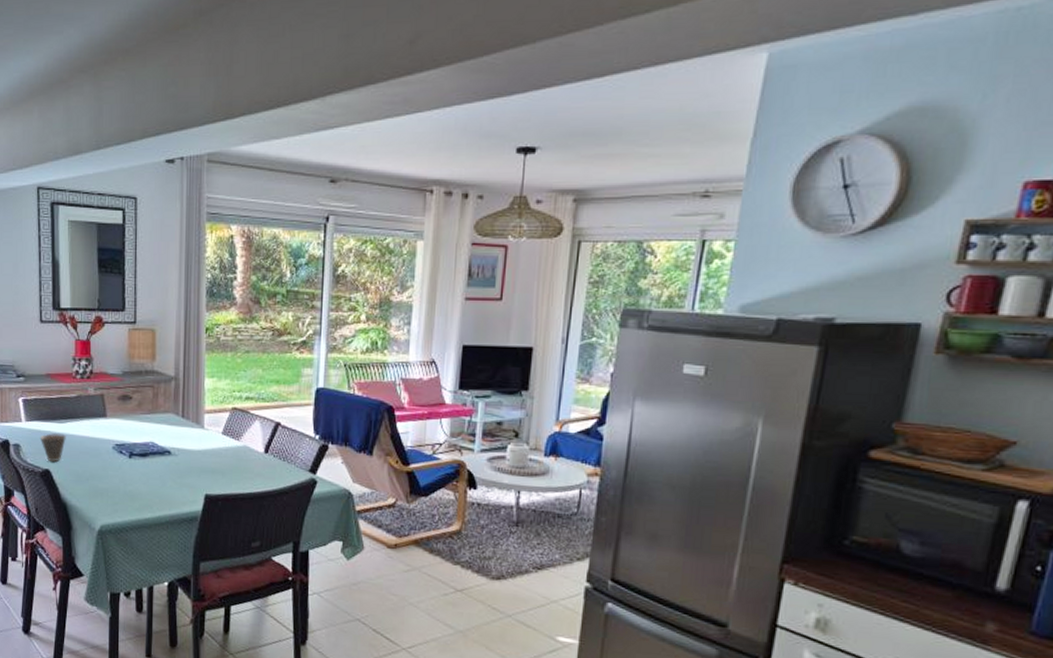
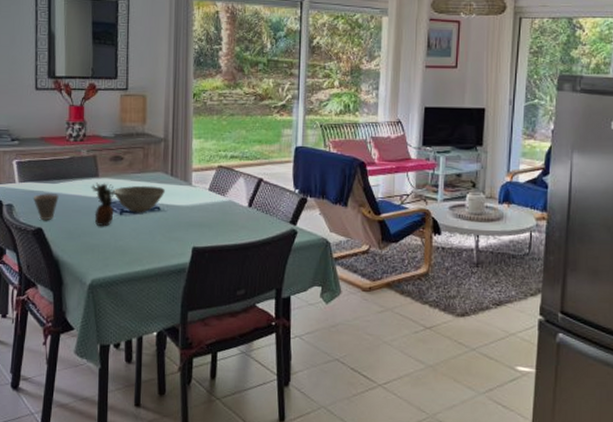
fruit: none [98,423,126,470] -> present [90,182,117,226]
bowl: none [122,427,176,457] -> present [113,185,165,213]

